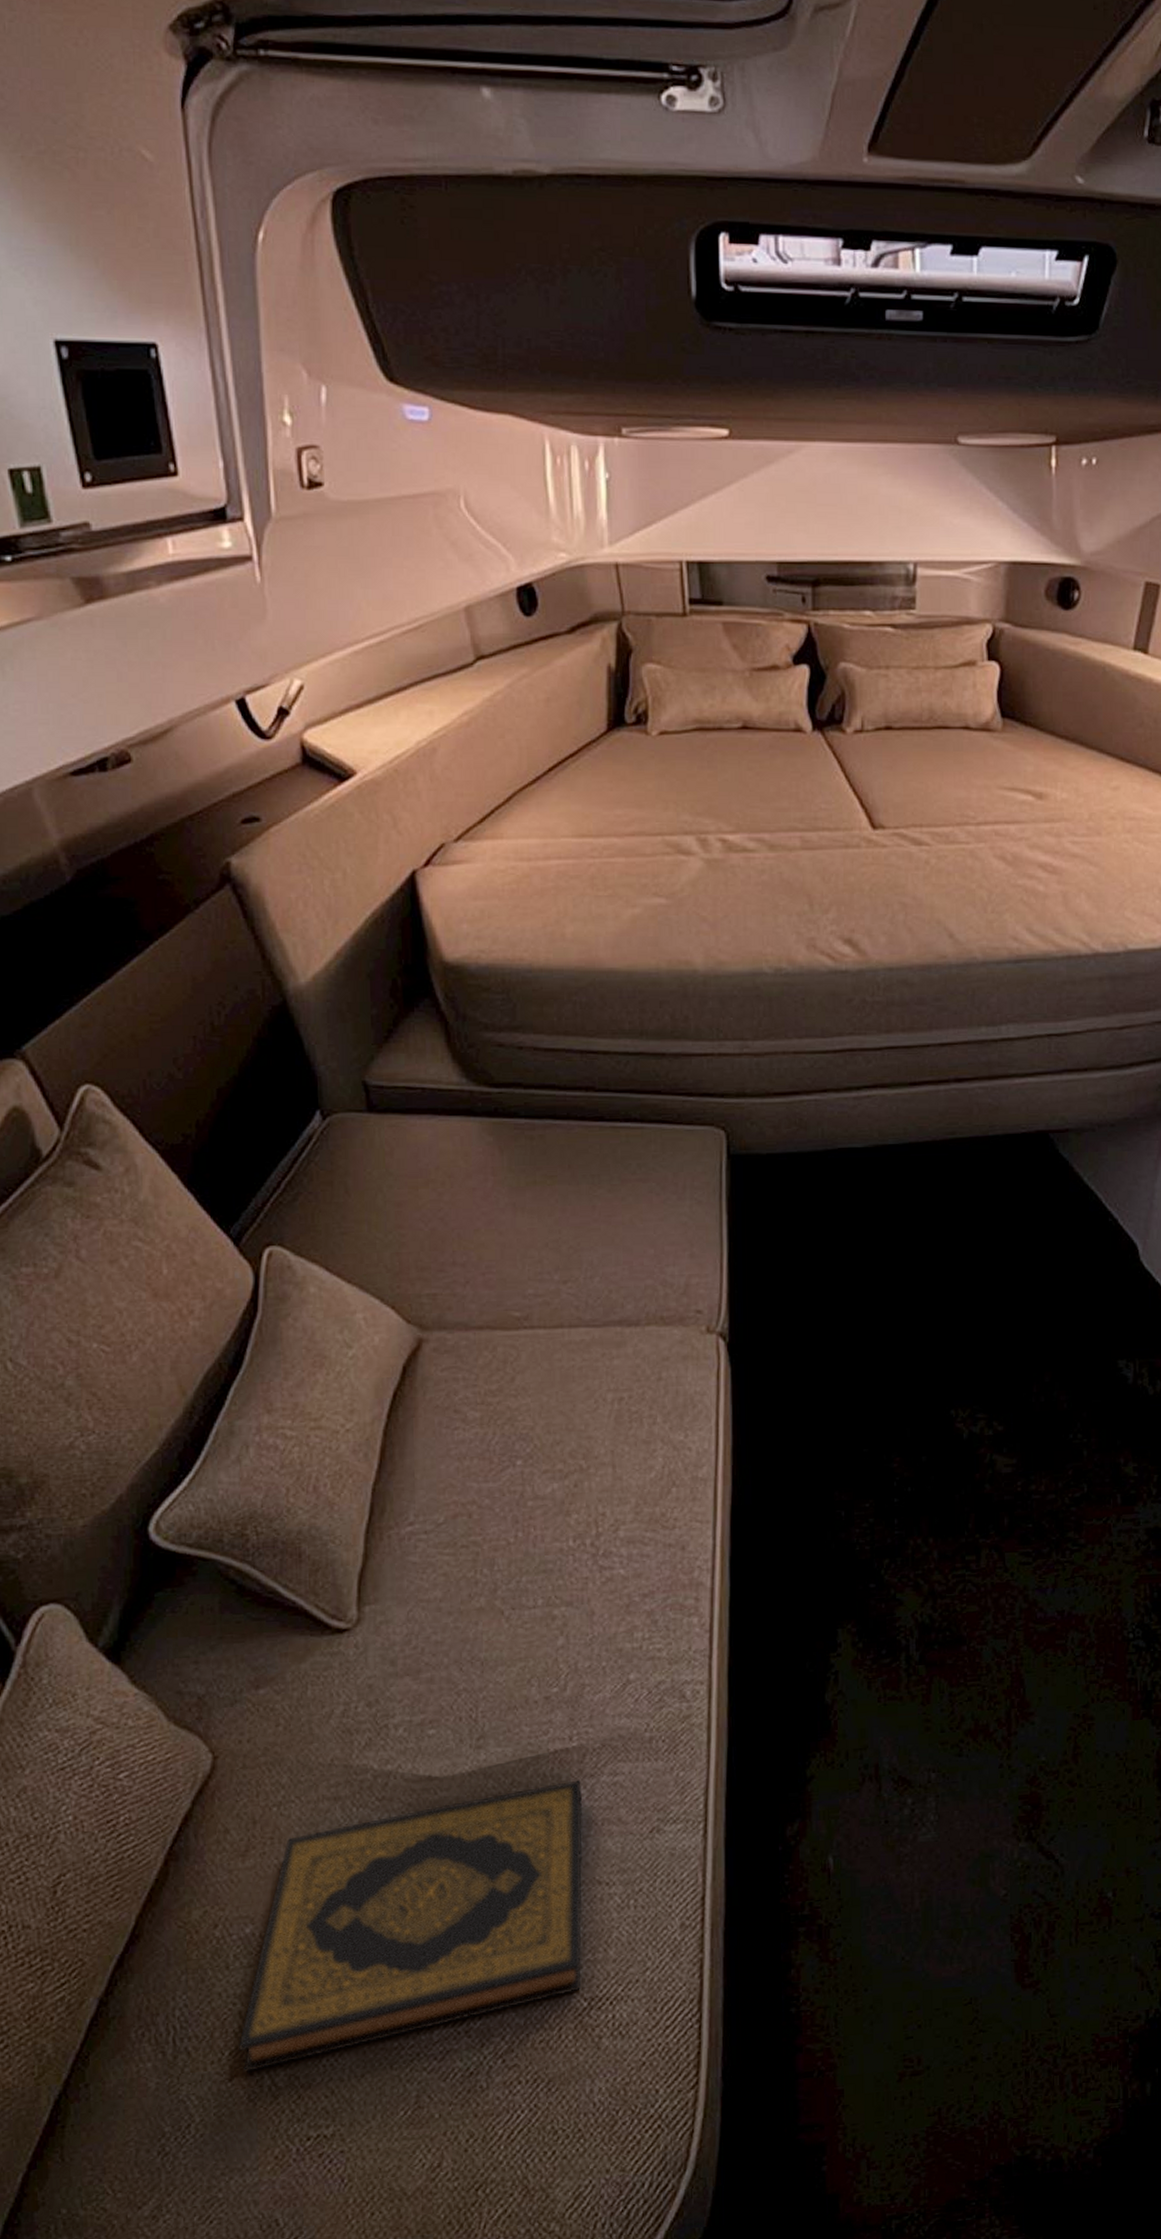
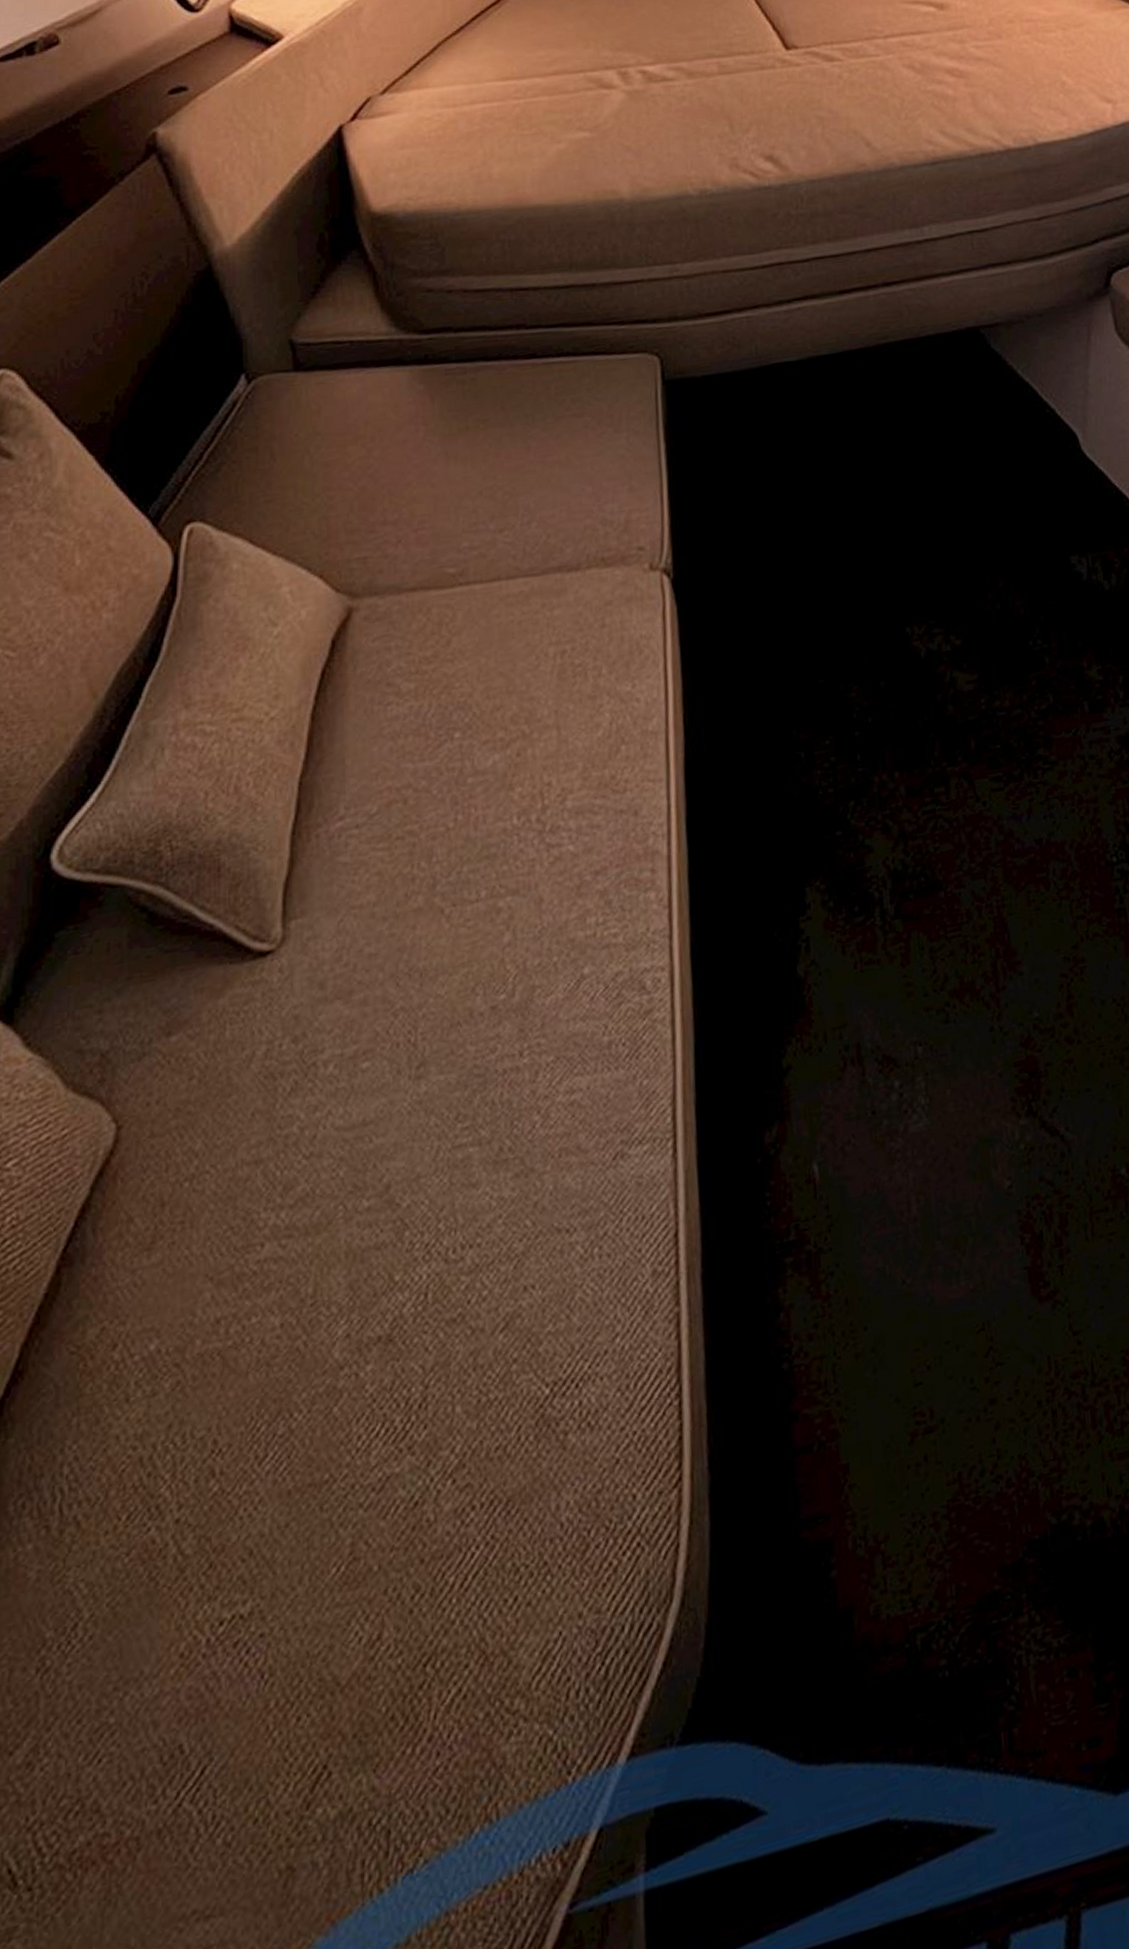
hardback book: present [237,1780,583,2073] -> none [137,1104,542,1541]

